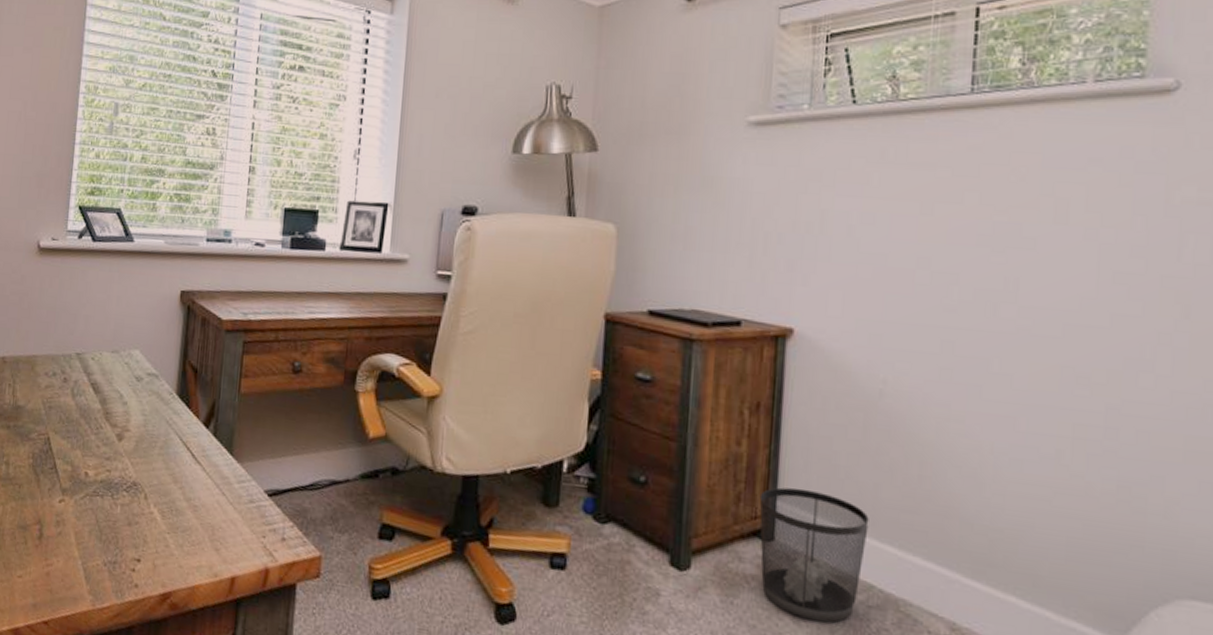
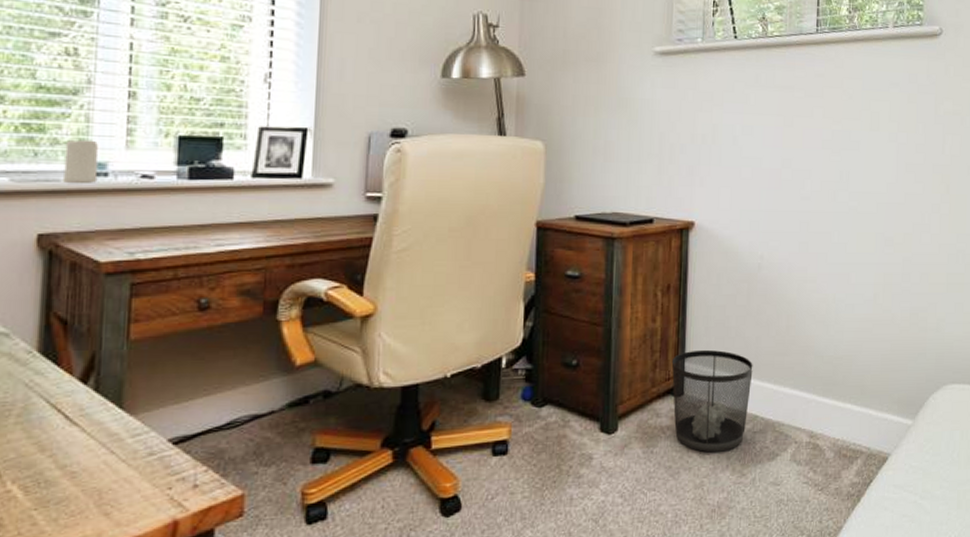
candle: none [199,209,226,249] -> present [62,139,98,185]

